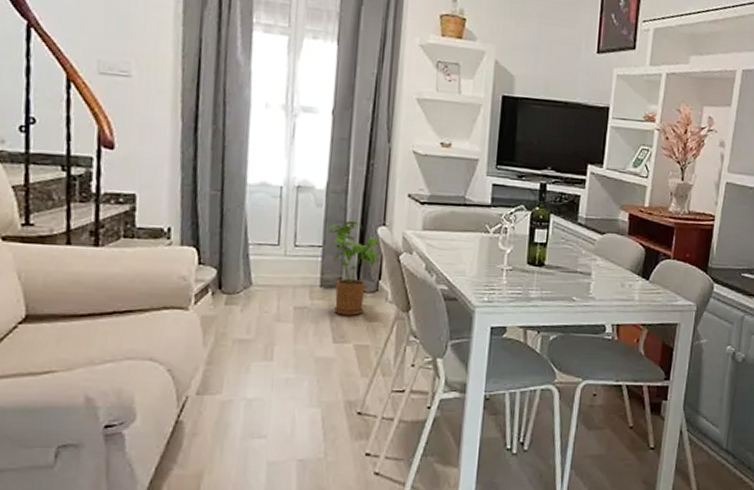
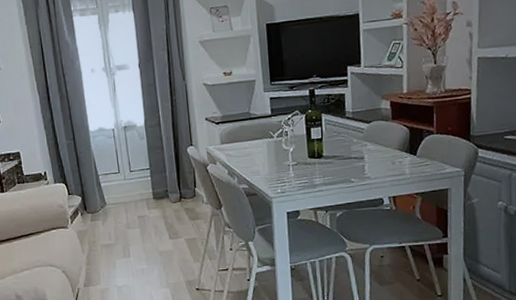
house plant: present [327,220,379,316] -> none [151,145,190,218]

